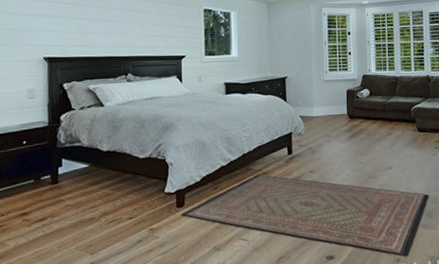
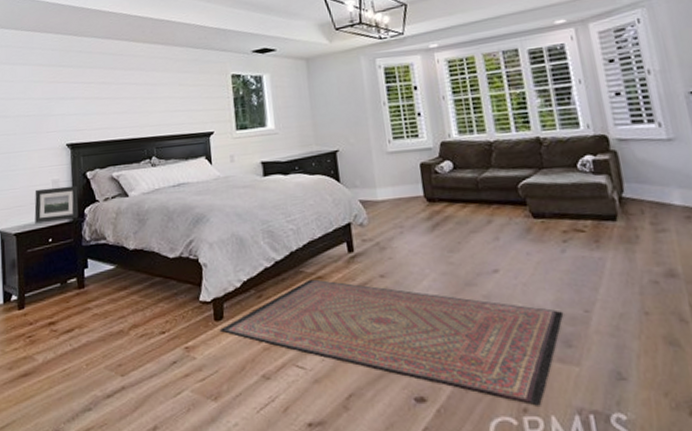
picture frame: none [8,95,55,128] -> present [34,185,79,224]

